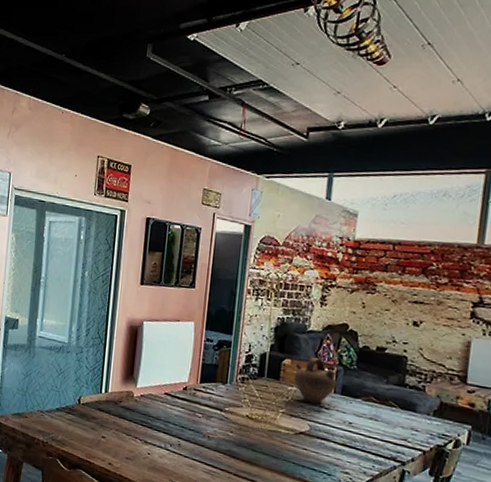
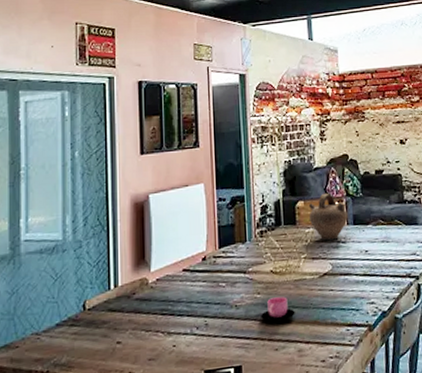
cup: none [230,439,264,463] -> present [261,297,295,322]

